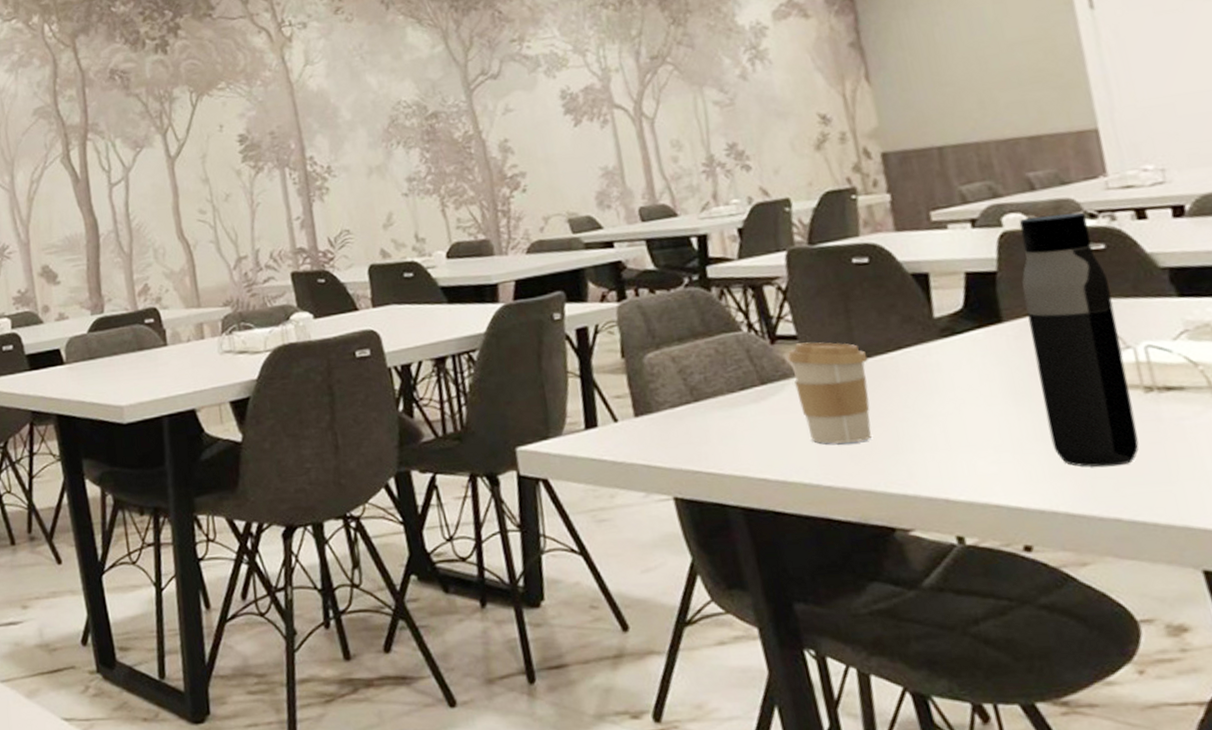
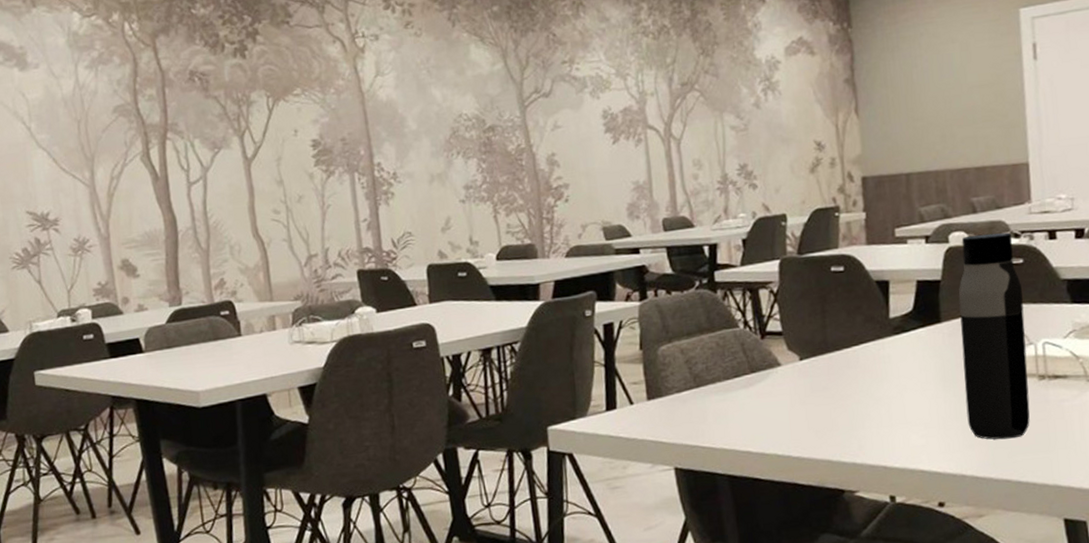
coffee cup: present [787,342,872,444] -> none [773,337,836,423]

